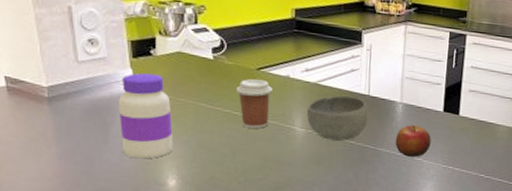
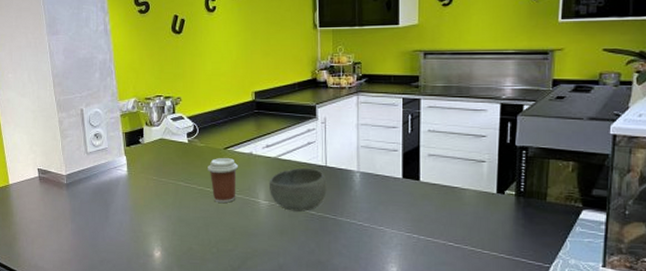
jar: present [119,73,173,159] -> none [116,159,157,233]
apple: present [395,125,431,157] -> none [355,193,392,226]

